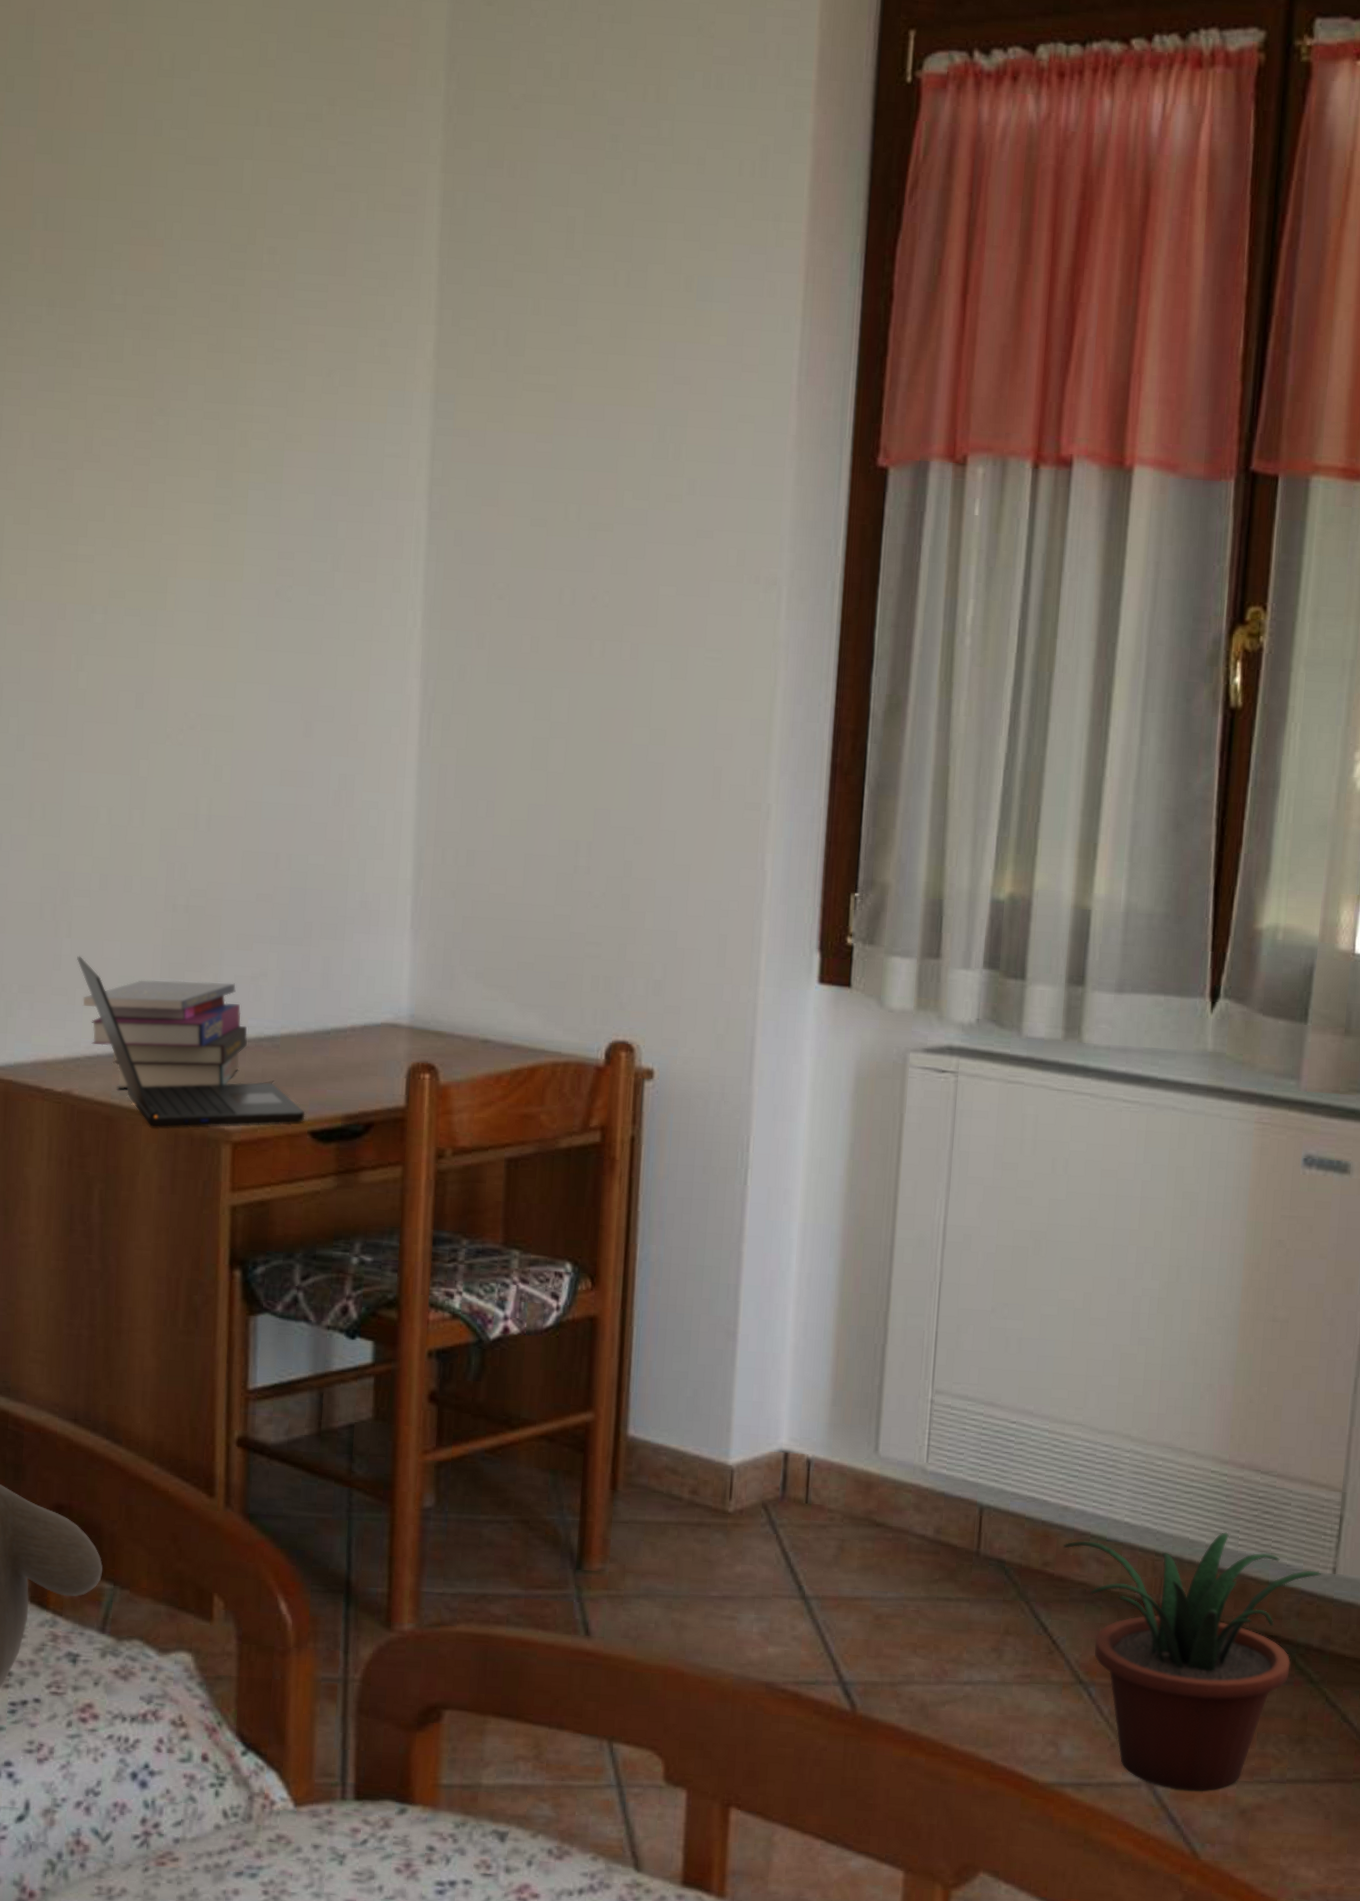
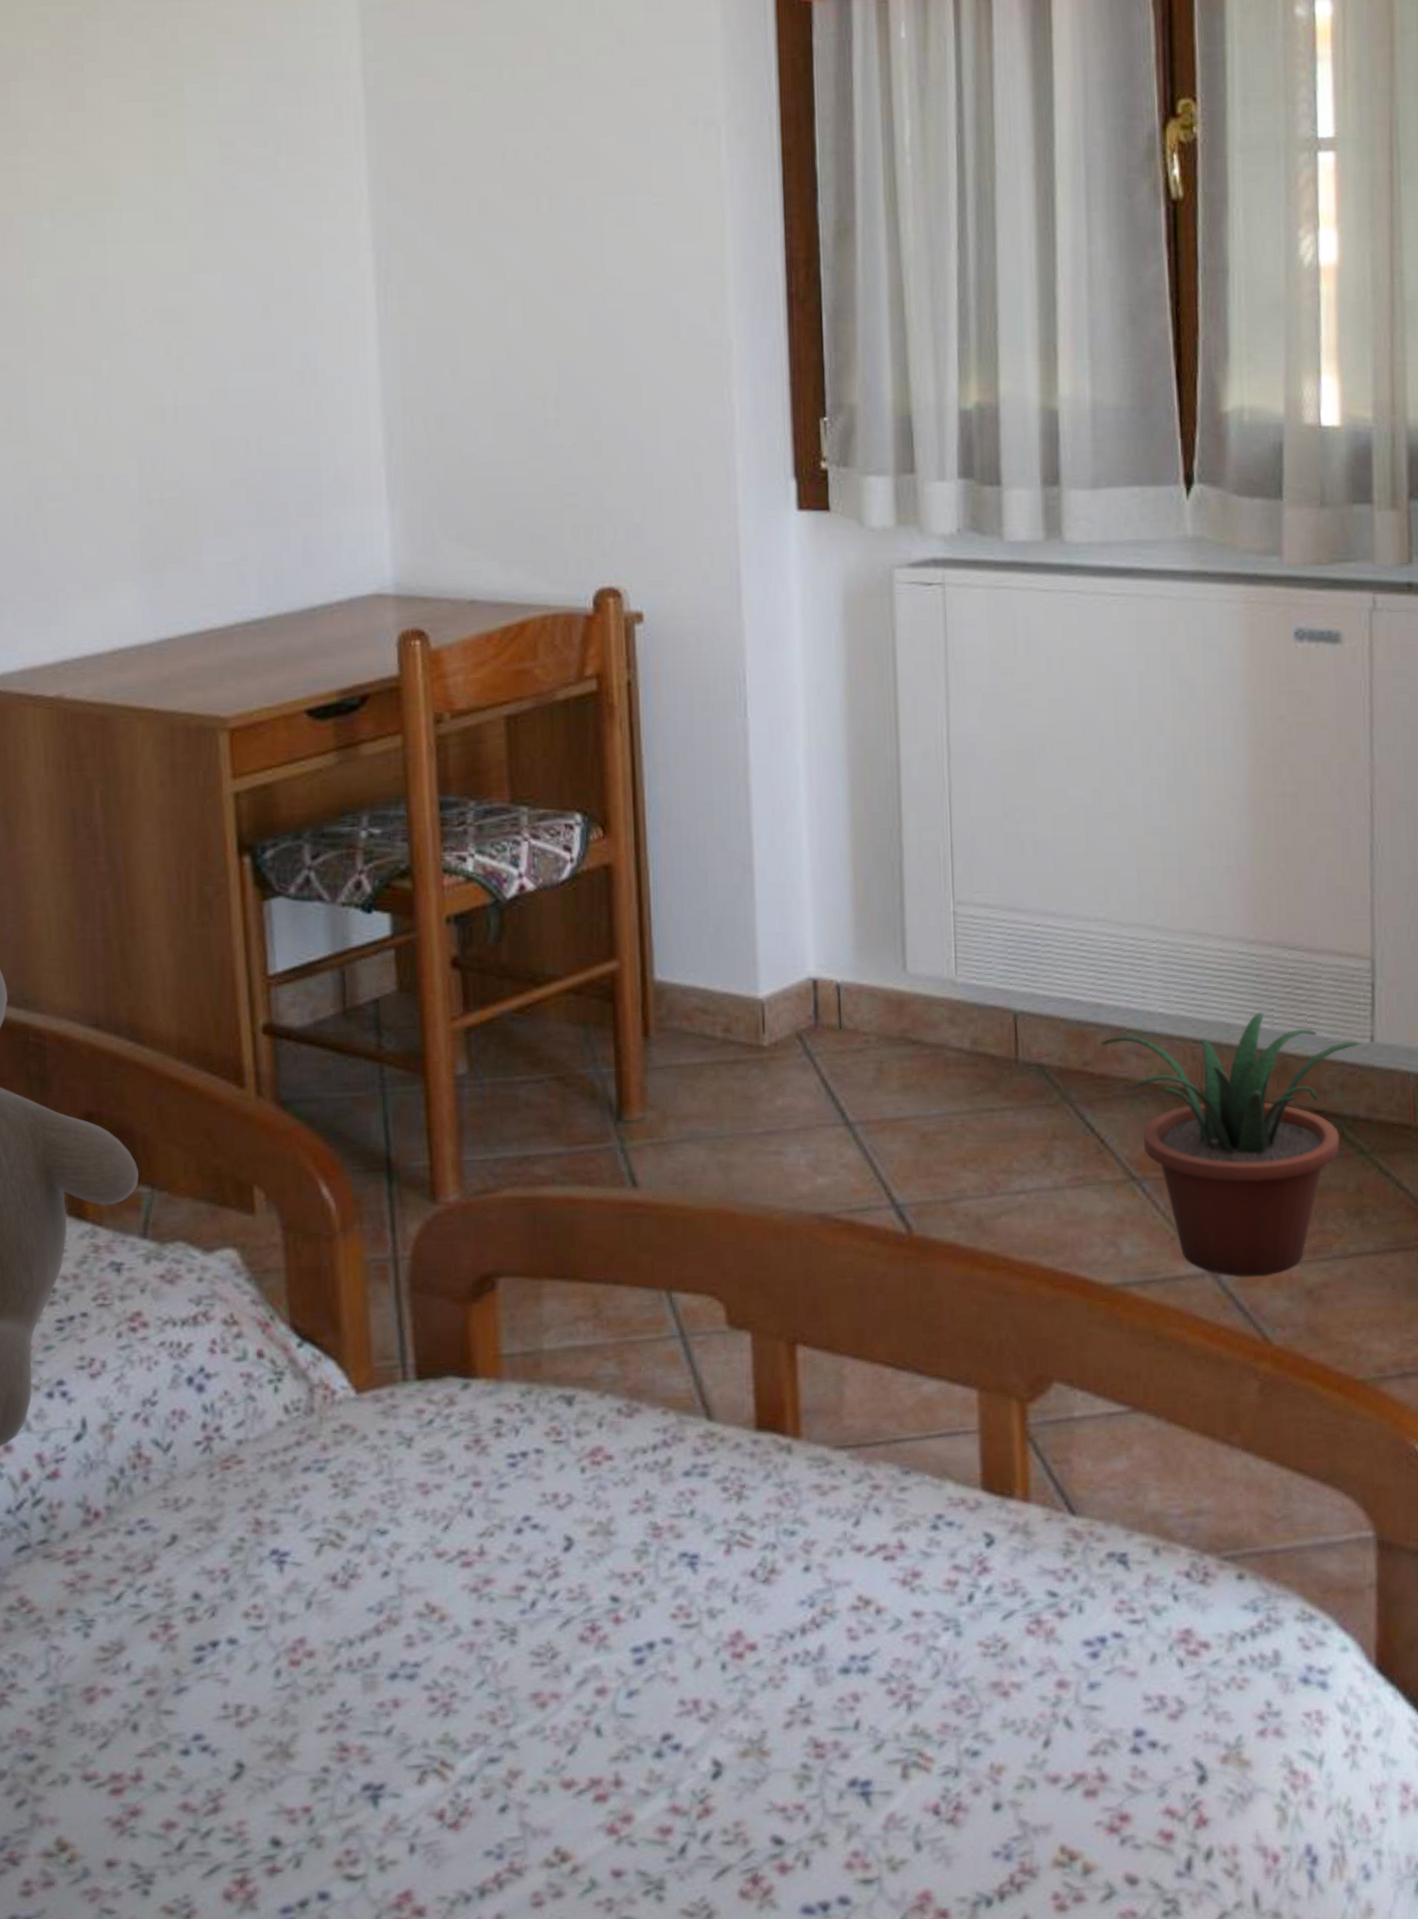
laptop: present [77,956,305,1127] -> none [56,559,300,722]
books: present [82,980,247,1090] -> none [66,570,234,688]

